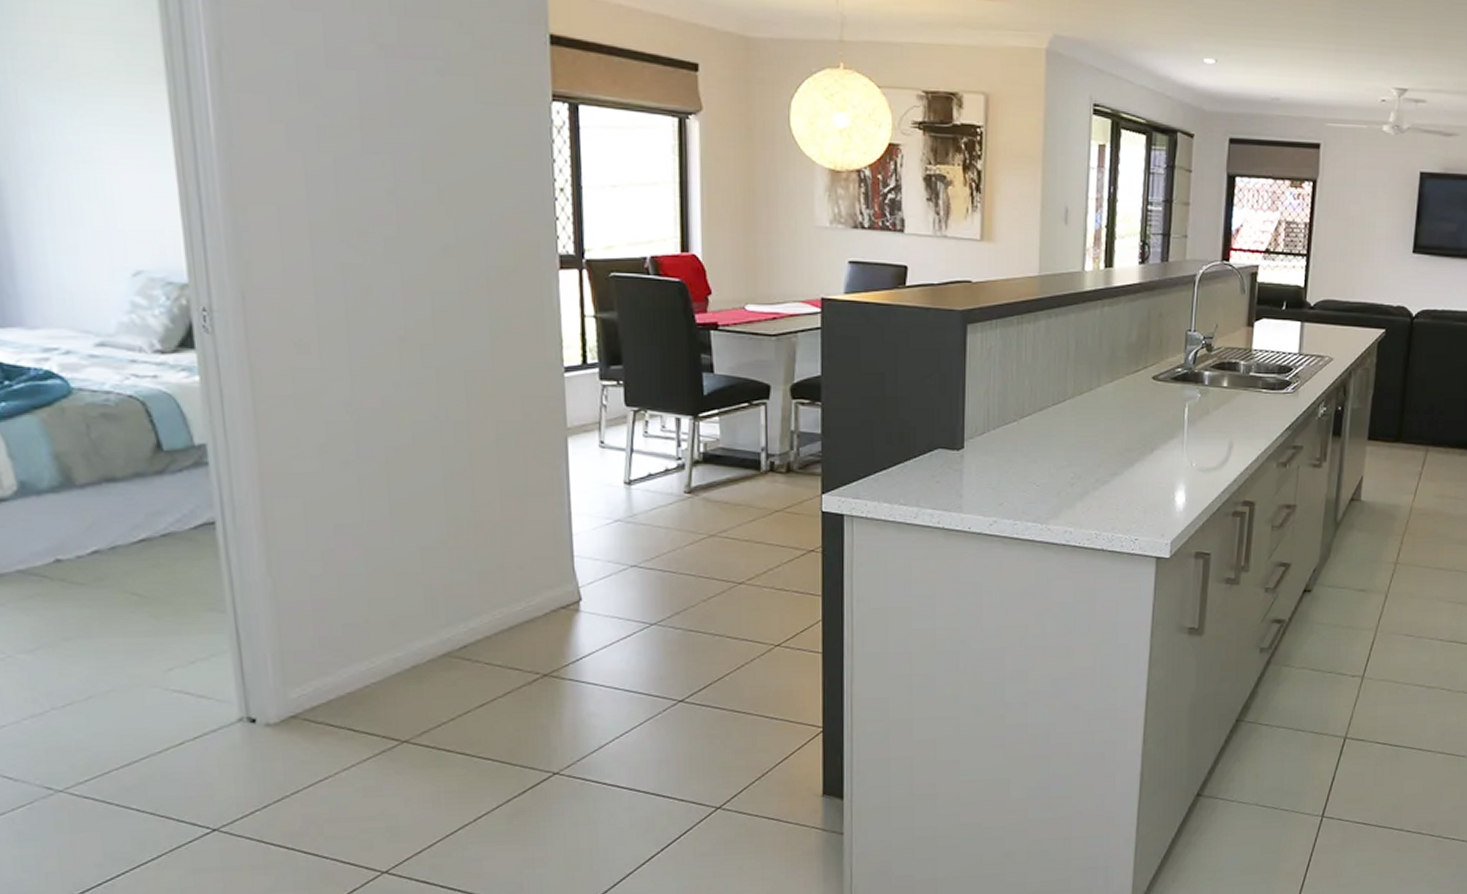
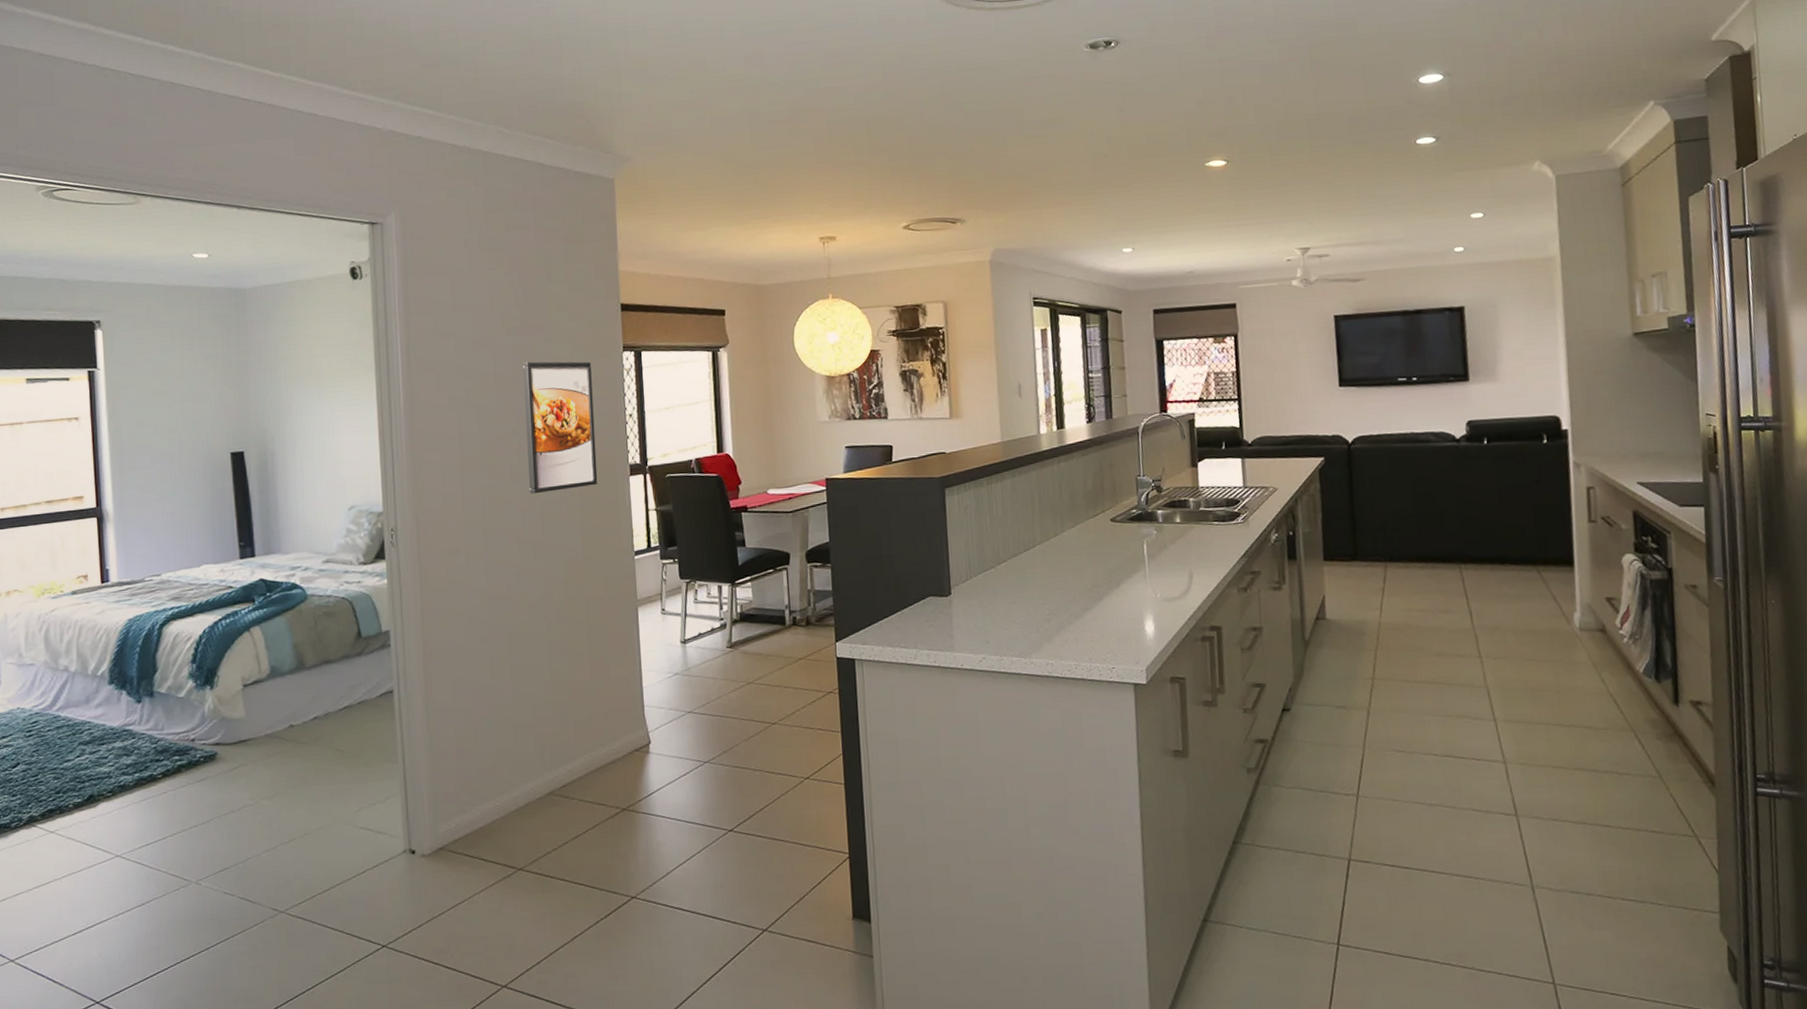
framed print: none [402,97,514,281] -> present [523,361,598,494]

